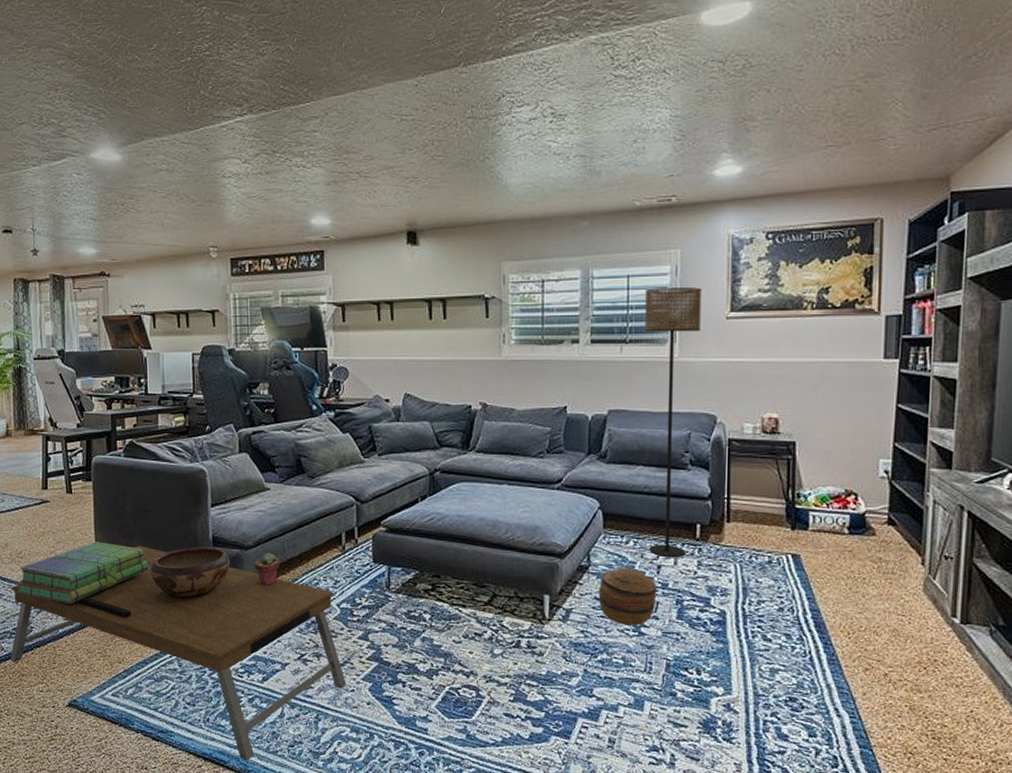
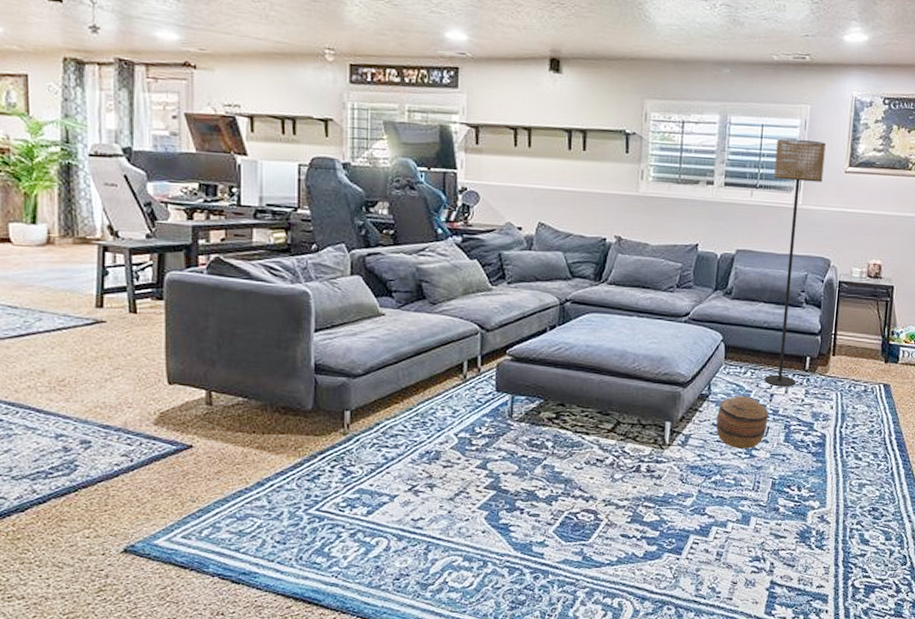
coffee table: present [10,545,347,761] -> none [44,372,461,598]
stack of books: present [16,541,149,604] -> none [56,368,234,439]
decorative bowl: present [150,547,231,599] -> none [236,375,336,431]
potted succulent: present [254,553,279,585] -> none [363,381,392,415]

